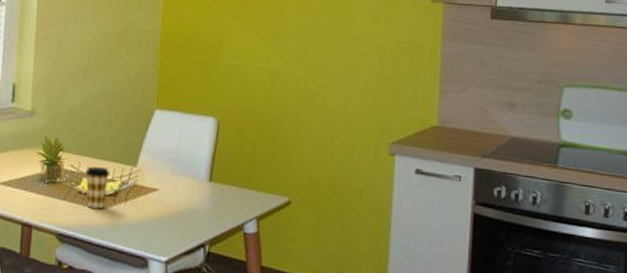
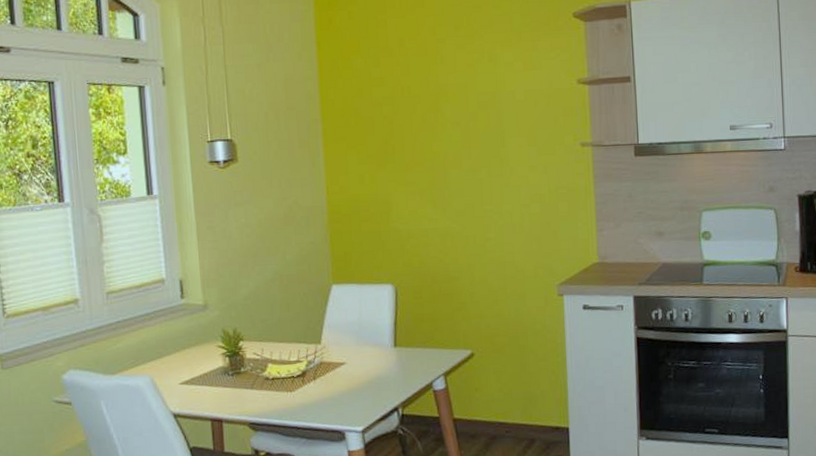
coffee cup: present [85,166,110,209] -> none [269,350,295,392]

